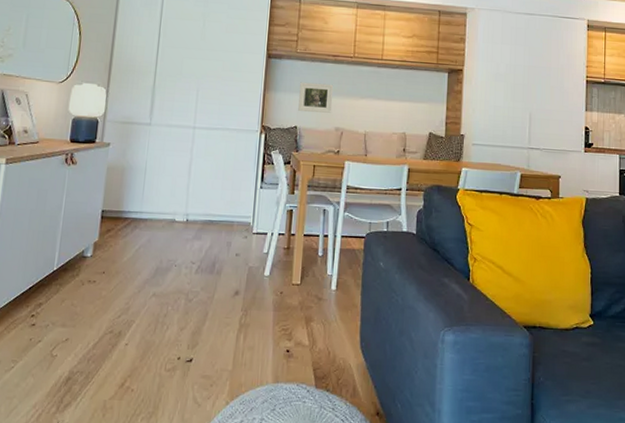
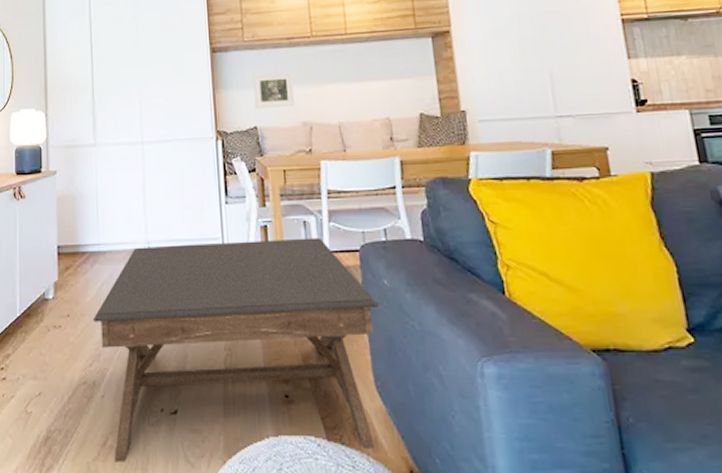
coffee table: none [127,218,374,401] -> present [94,237,379,463]

